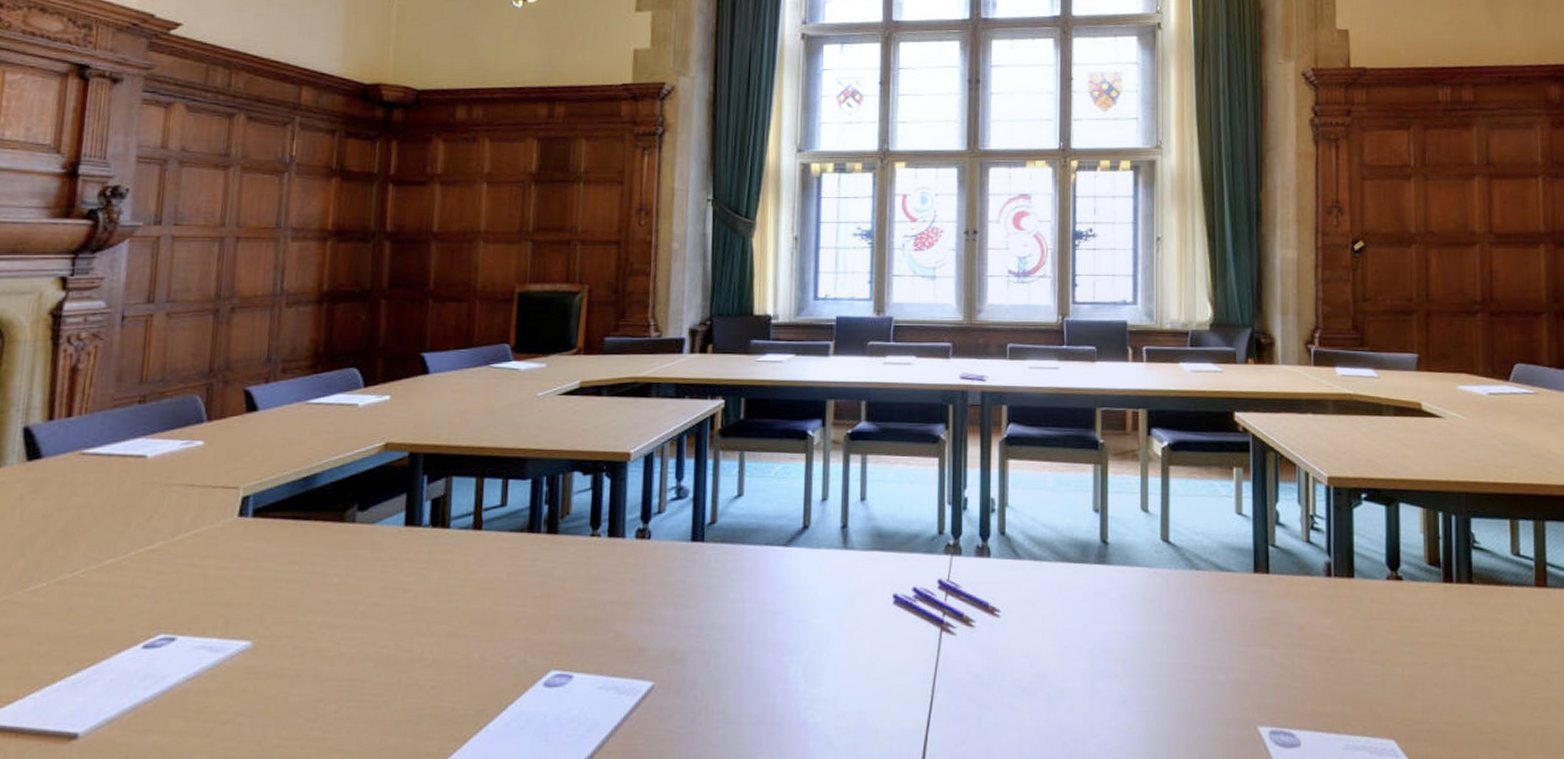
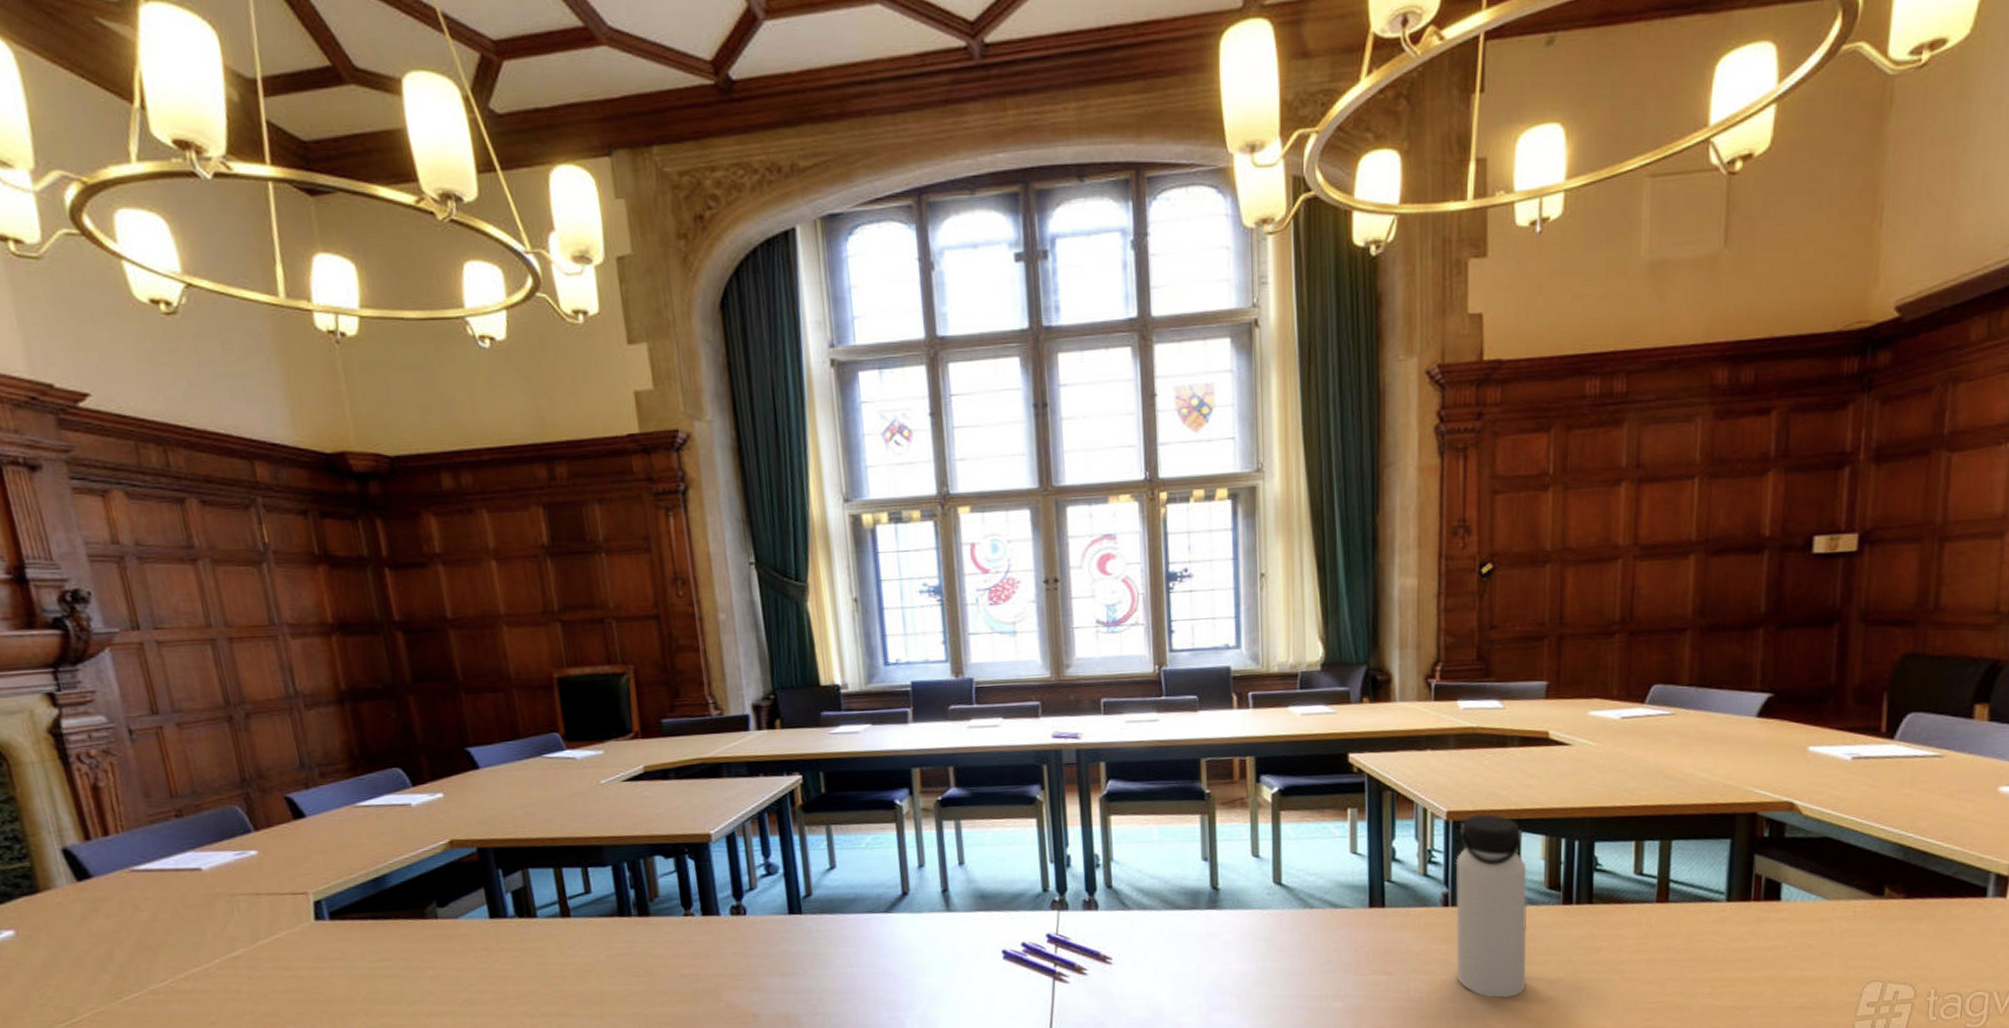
water bottle: none [1337,481,1410,682] -> present [1455,813,1527,998]

